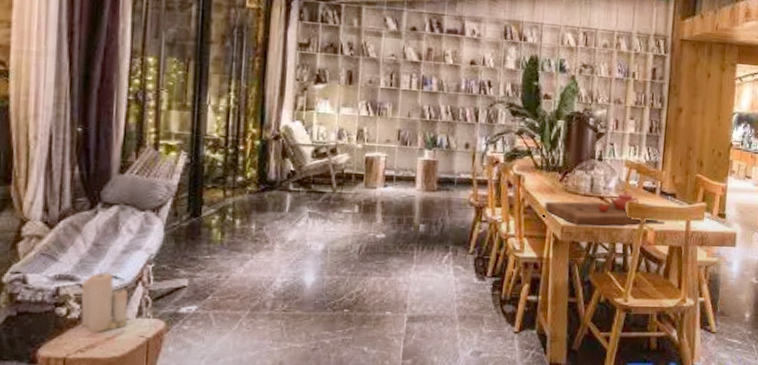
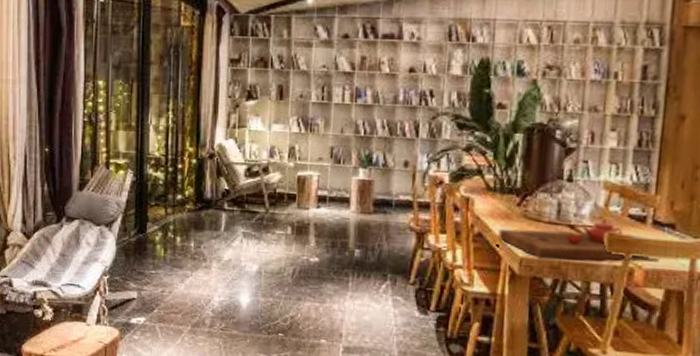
candle: present [81,270,129,333] -> none [52,278,89,335]

